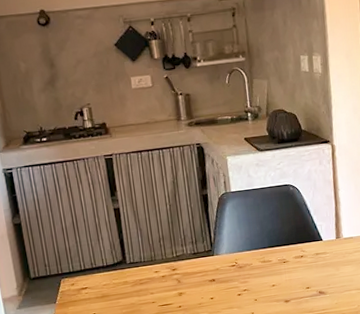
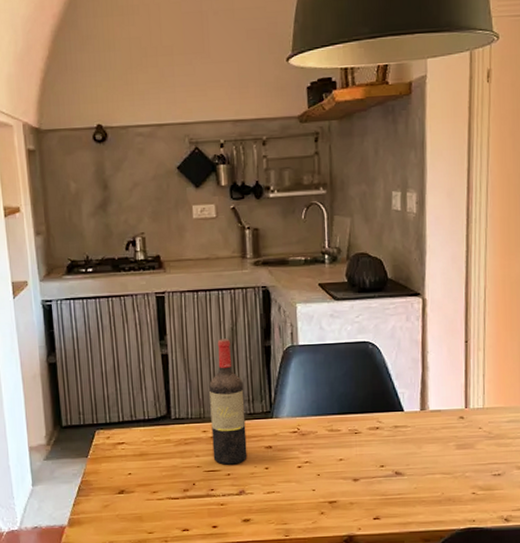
wine bottle: none [157,190,195,299] -> present [209,338,247,465]

